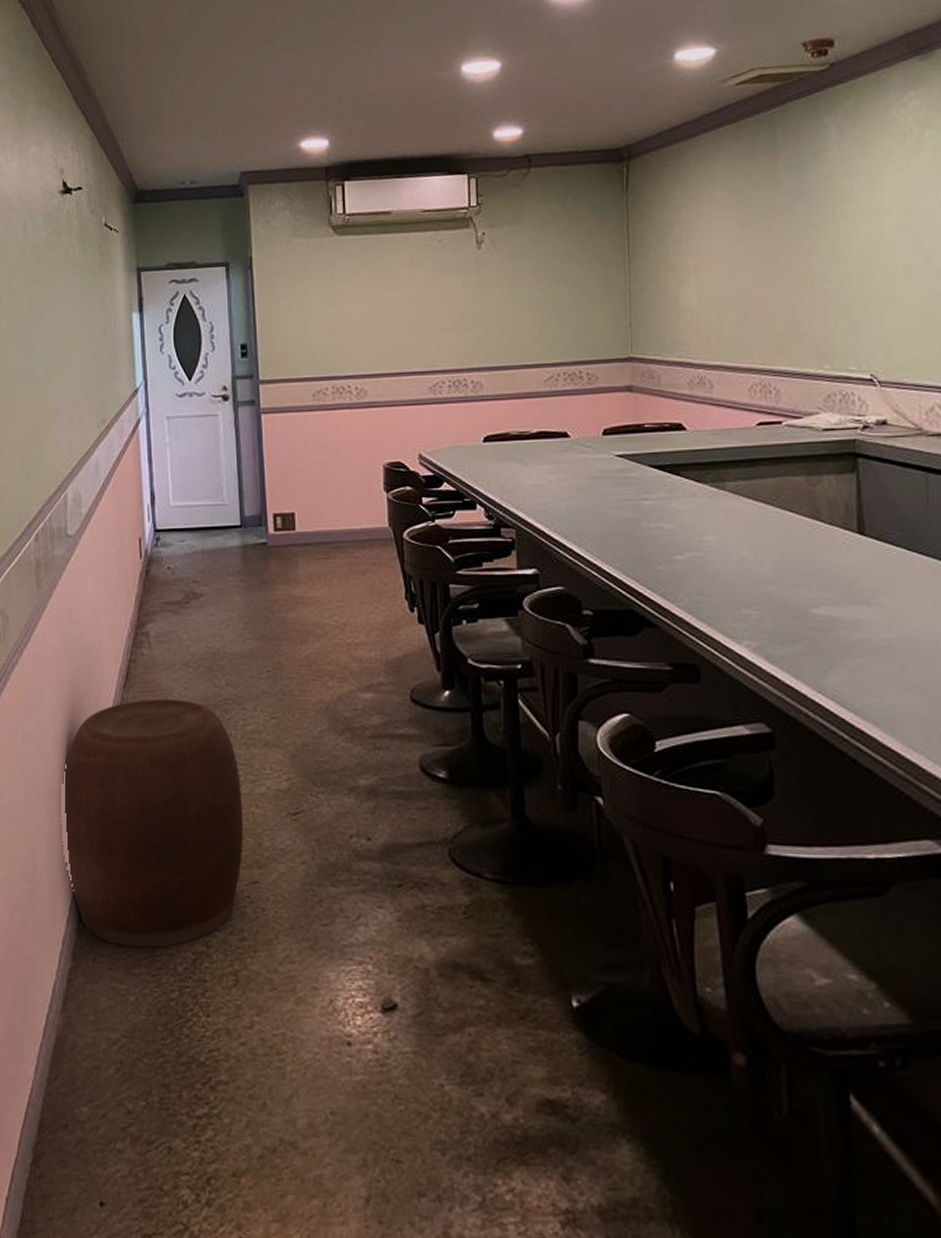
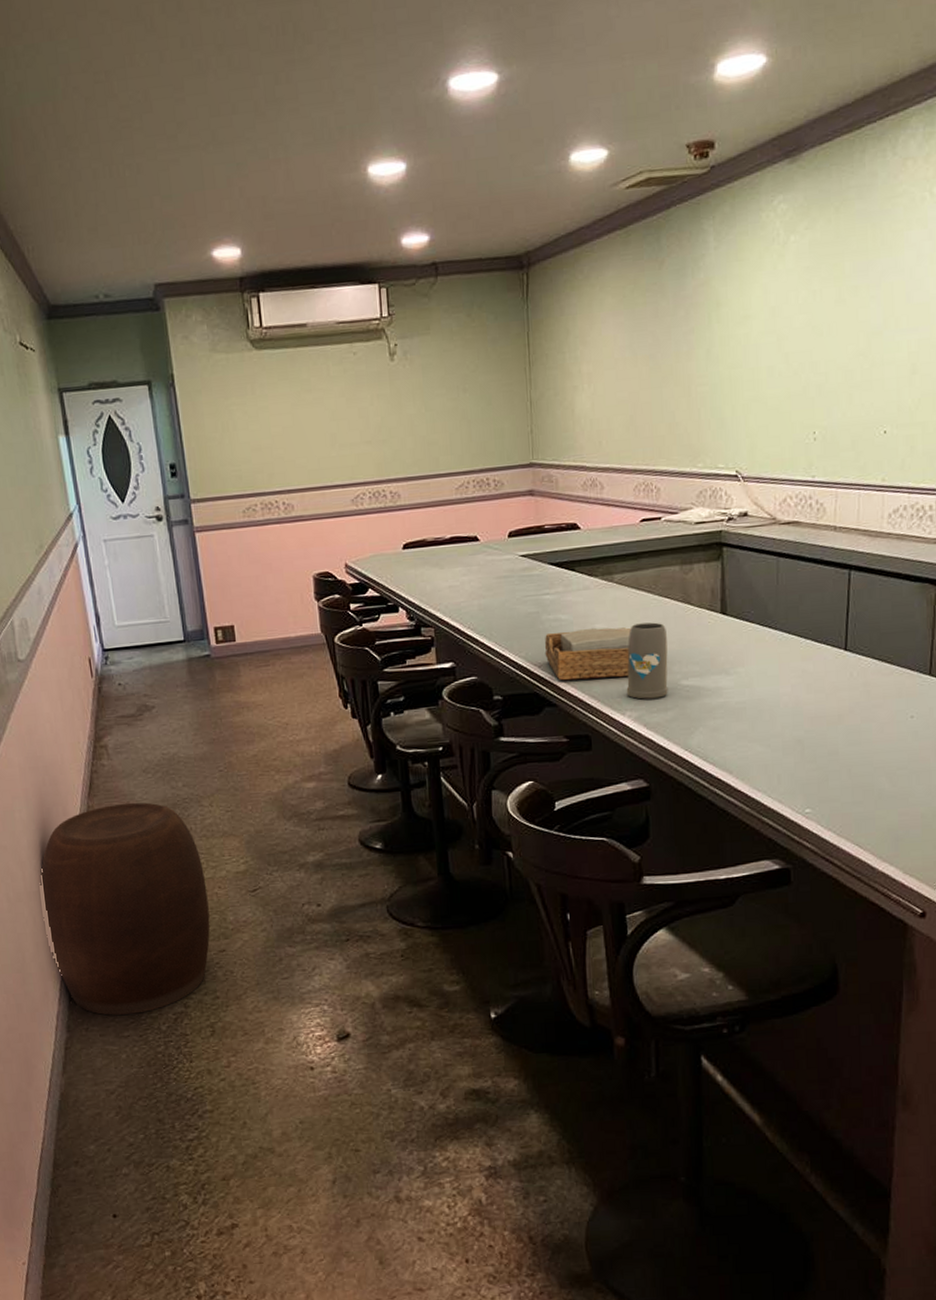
napkin holder: none [643,541,748,600] -> present [544,627,631,681]
beer mug: none [742,538,795,627] -> present [626,622,668,700]

